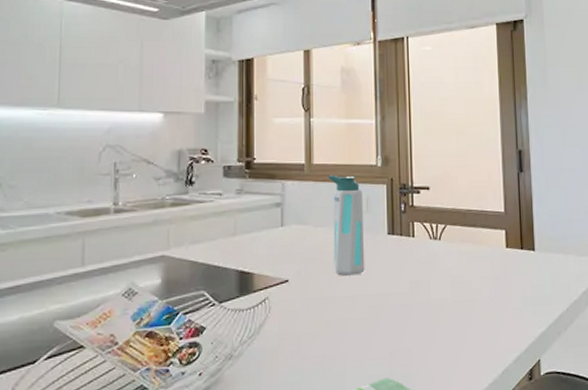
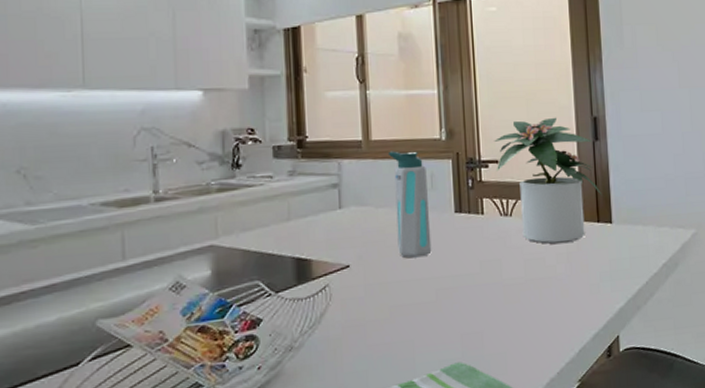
potted plant: none [426,149,526,269] -> present [494,117,602,244]

